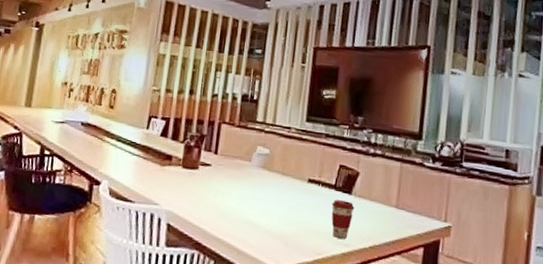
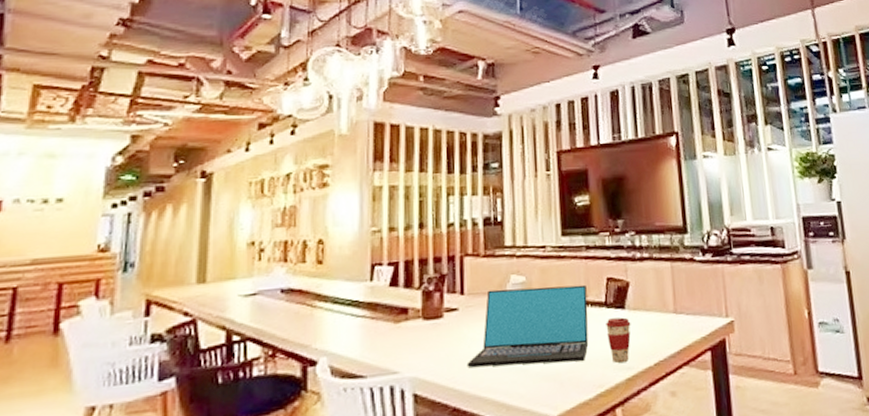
laptop: none [211,155,321,230] -> present [467,284,589,368]

